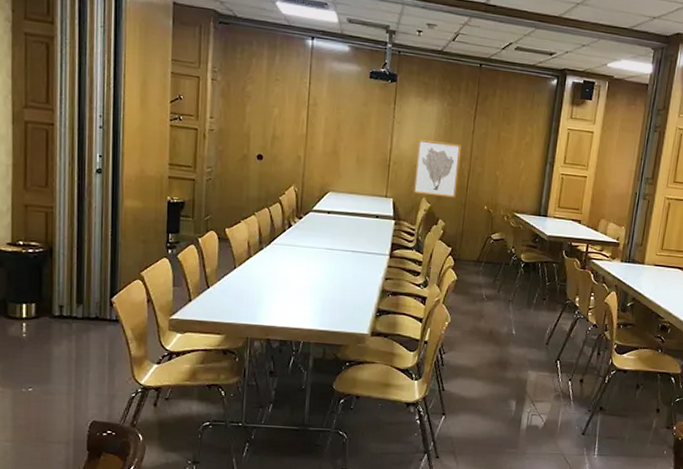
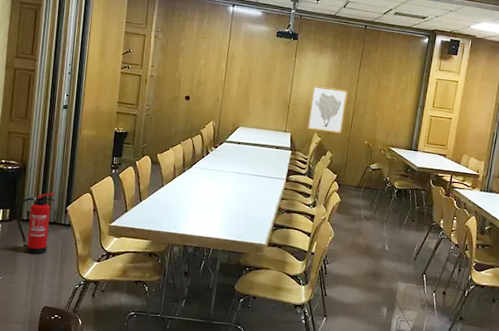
fire extinguisher: none [45,280,96,359] -> present [16,192,56,255]

